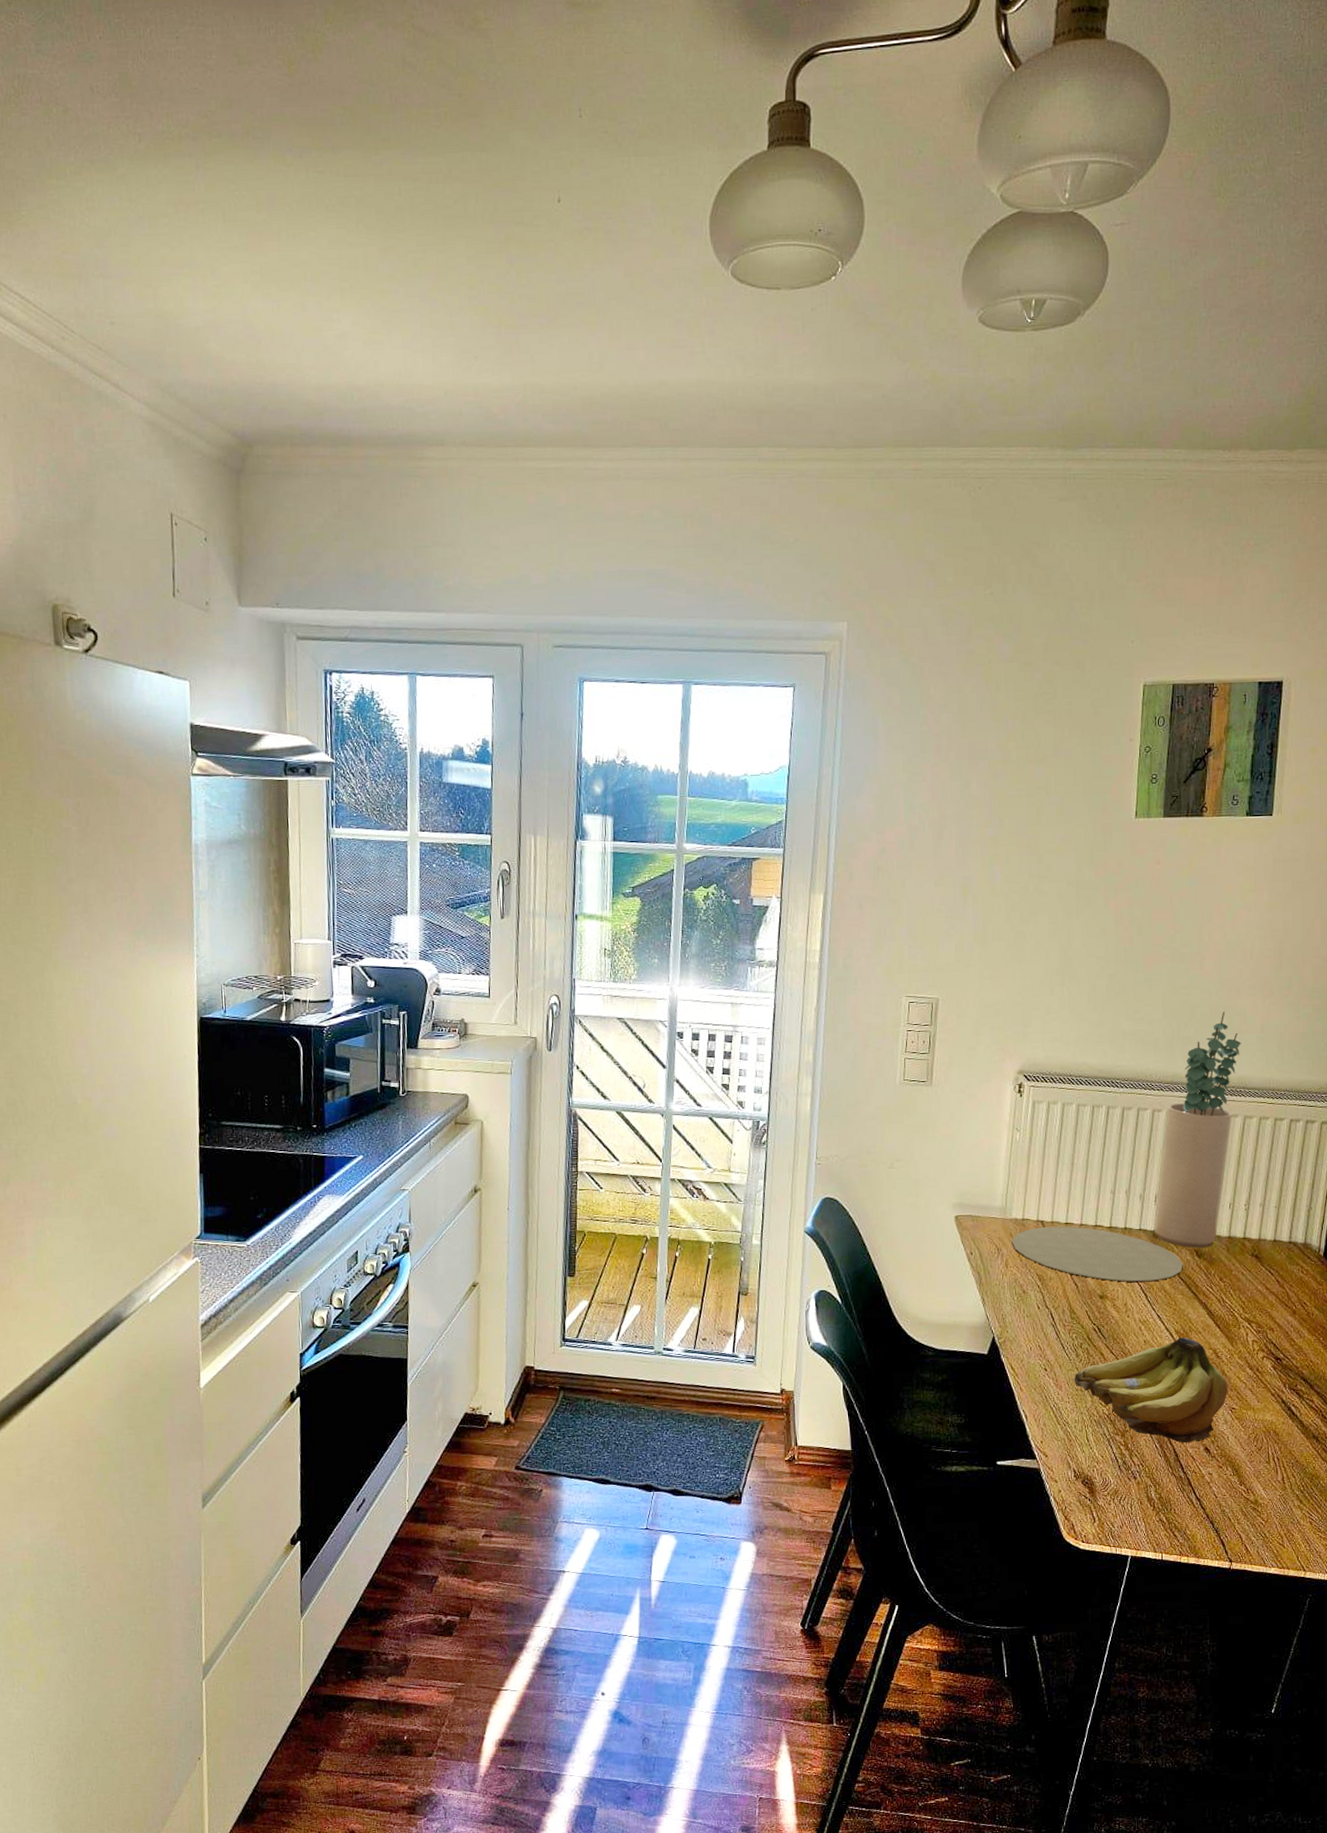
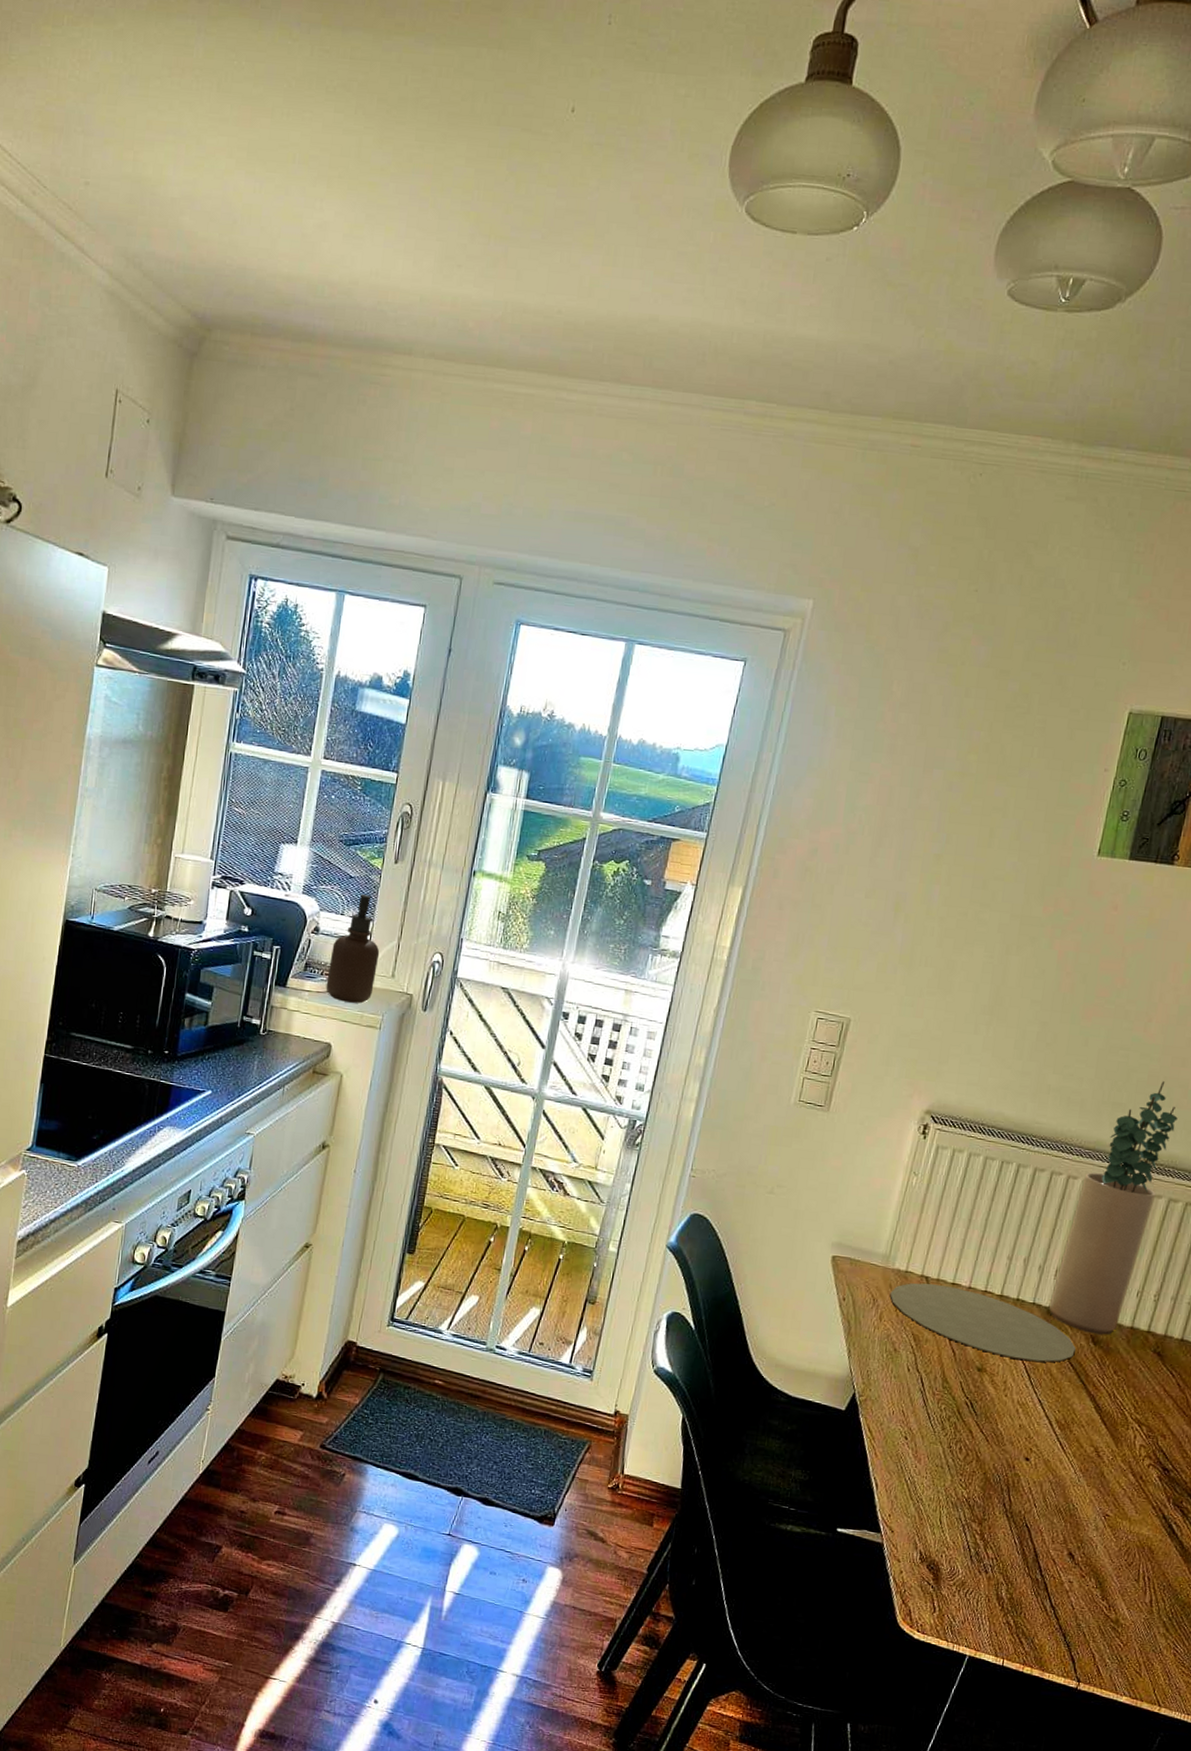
soap dispenser: none [454,952,500,1054] -> present [326,894,380,1004]
fruit: present [1073,1337,1228,1443] -> none [935,1428,1105,1546]

